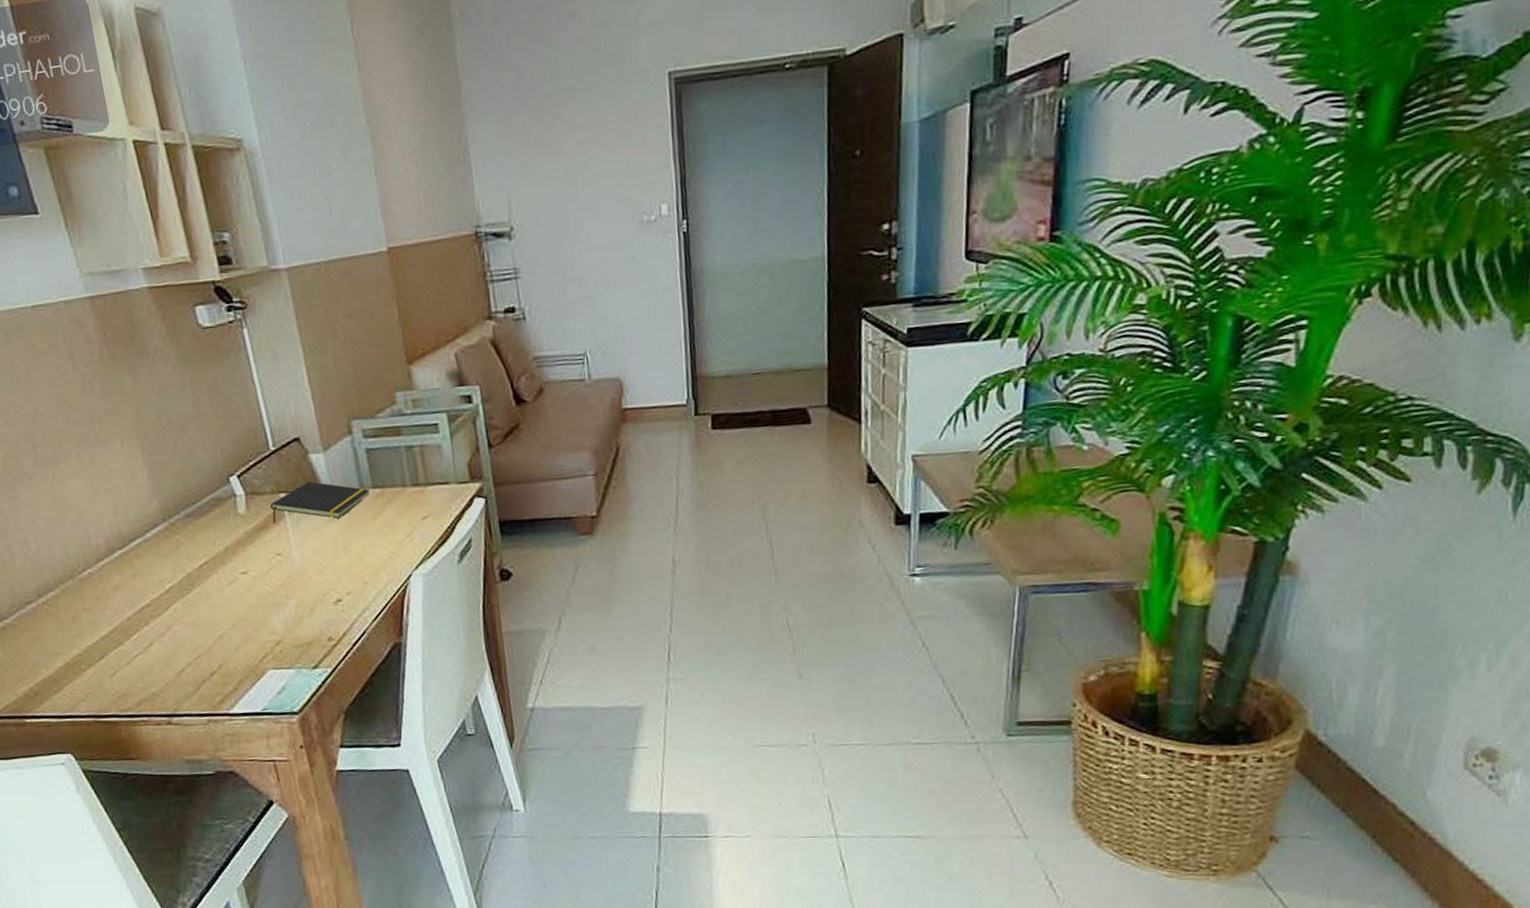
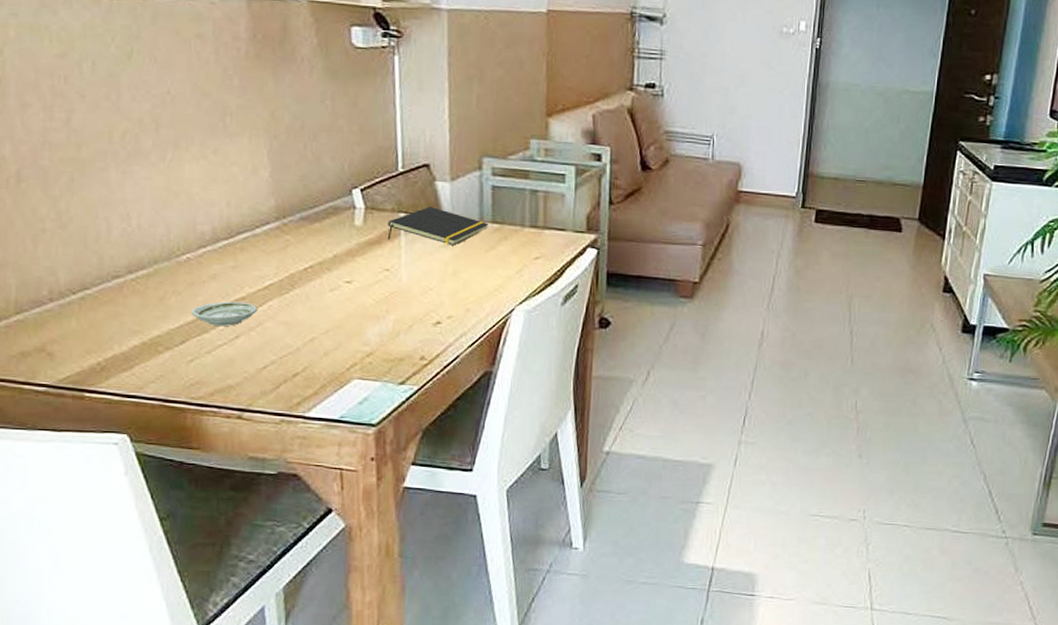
saucer: none [103,608,165,637] -> present [191,301,258,327]

